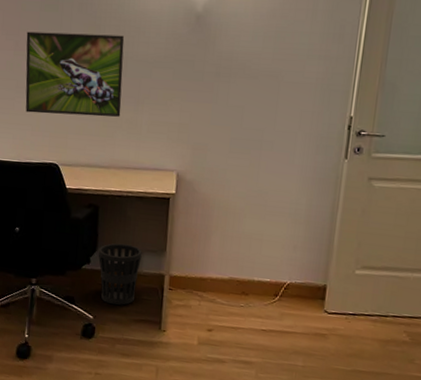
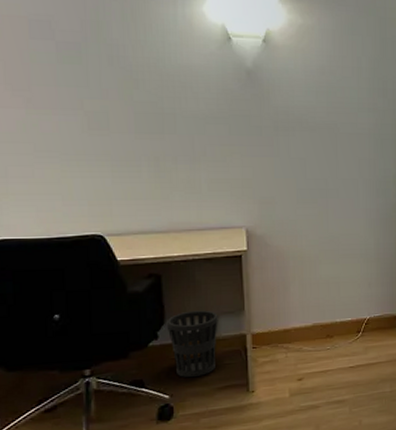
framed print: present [25,31,125,117] -> none [41,86,175,180]

